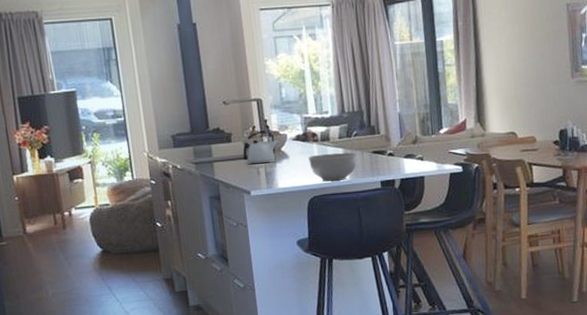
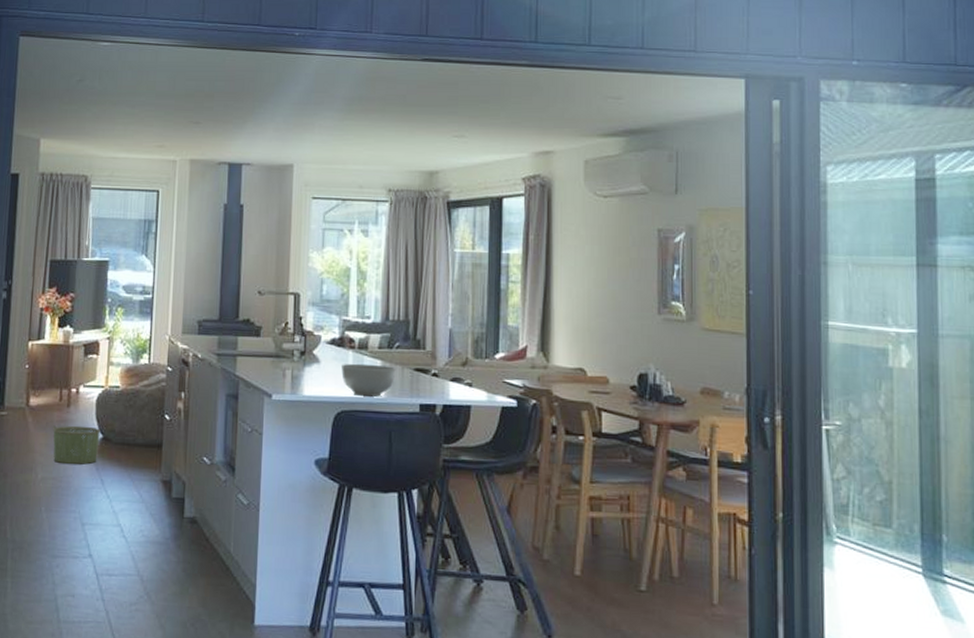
basket: none [53,243,101,279] -> present [53,425,102,465]
kettle: present [243,130,279,165] -> none [270,328,311,366]

